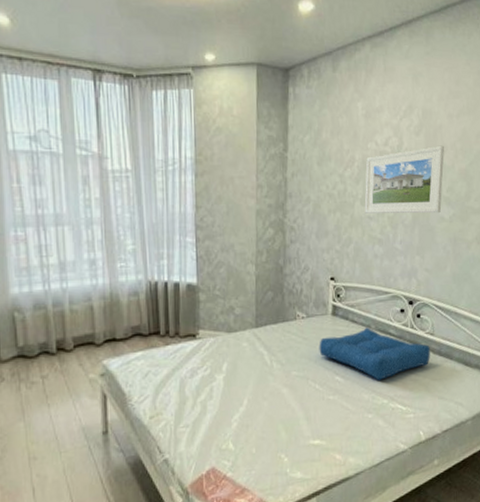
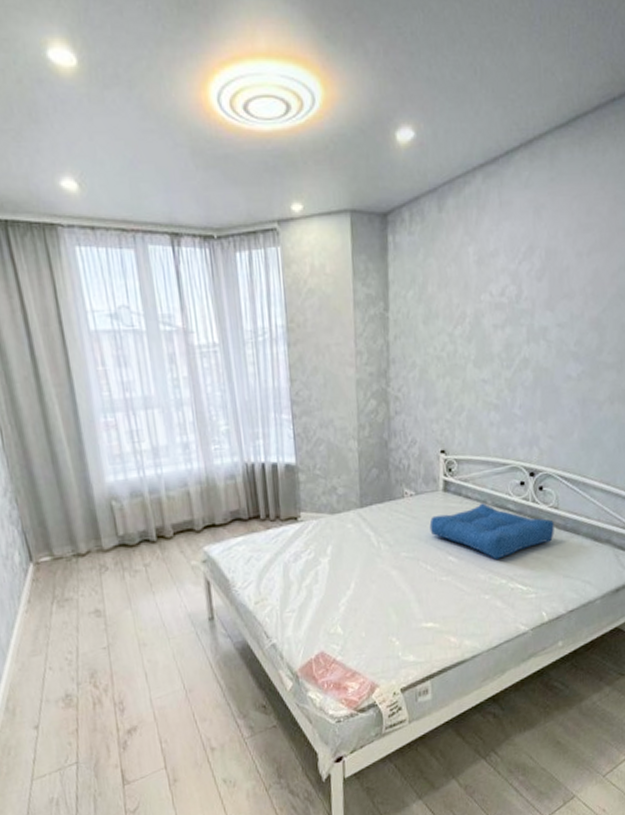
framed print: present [364,145,444,214] -> none [478,290,572,376]

